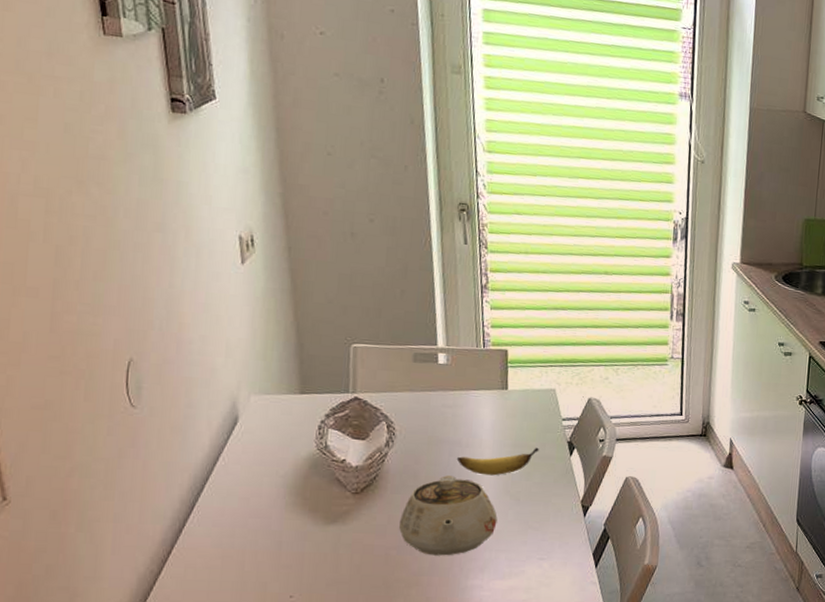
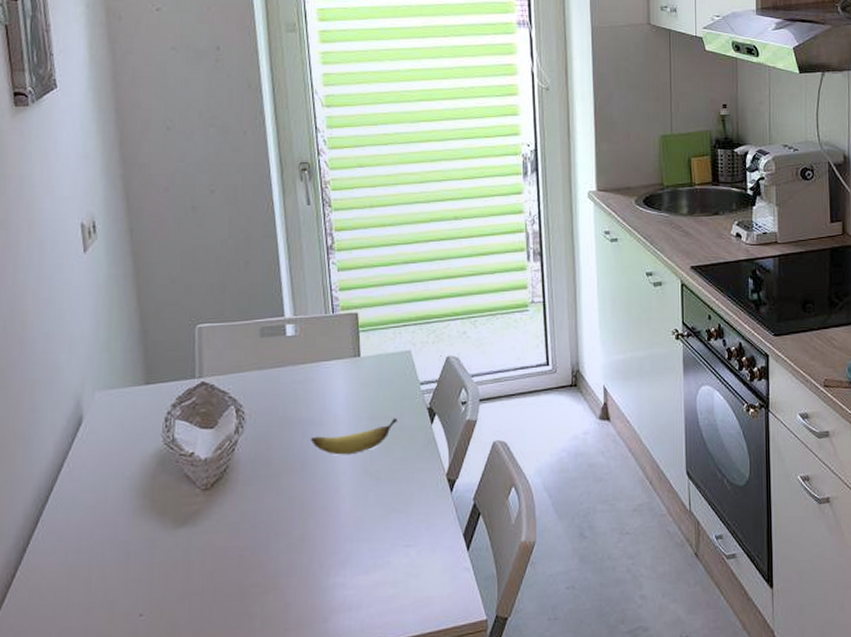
teapot: present [398,474,498,556] -> none [252,458,357,553]

